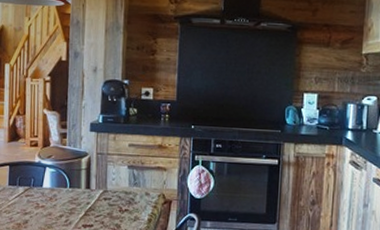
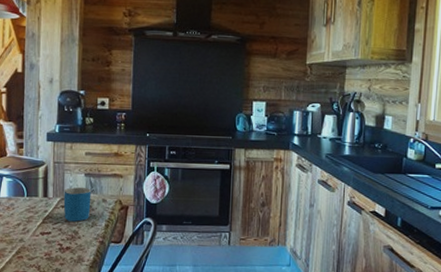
mug: none [106,179,134,215] -> present [63,187,92,222]

